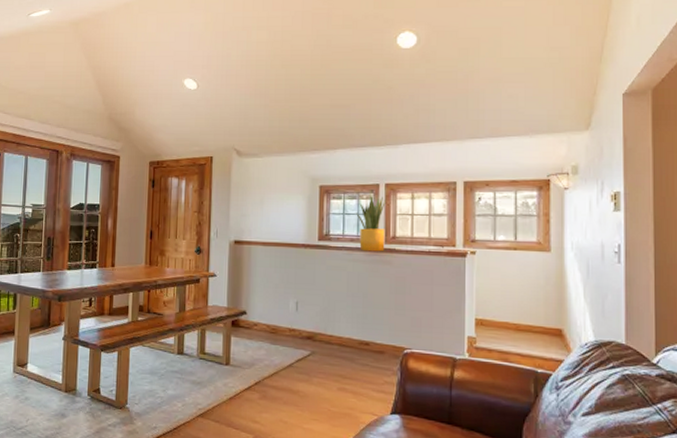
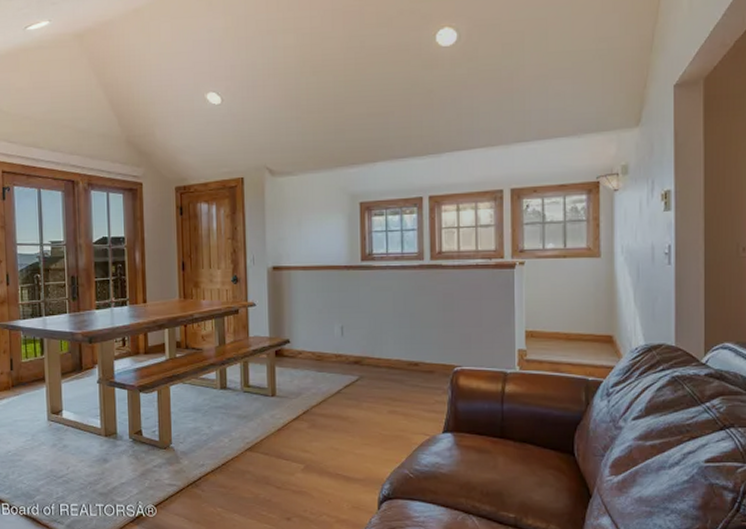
planter: present [356,195,386,252] -> none [400,209,431,269]

